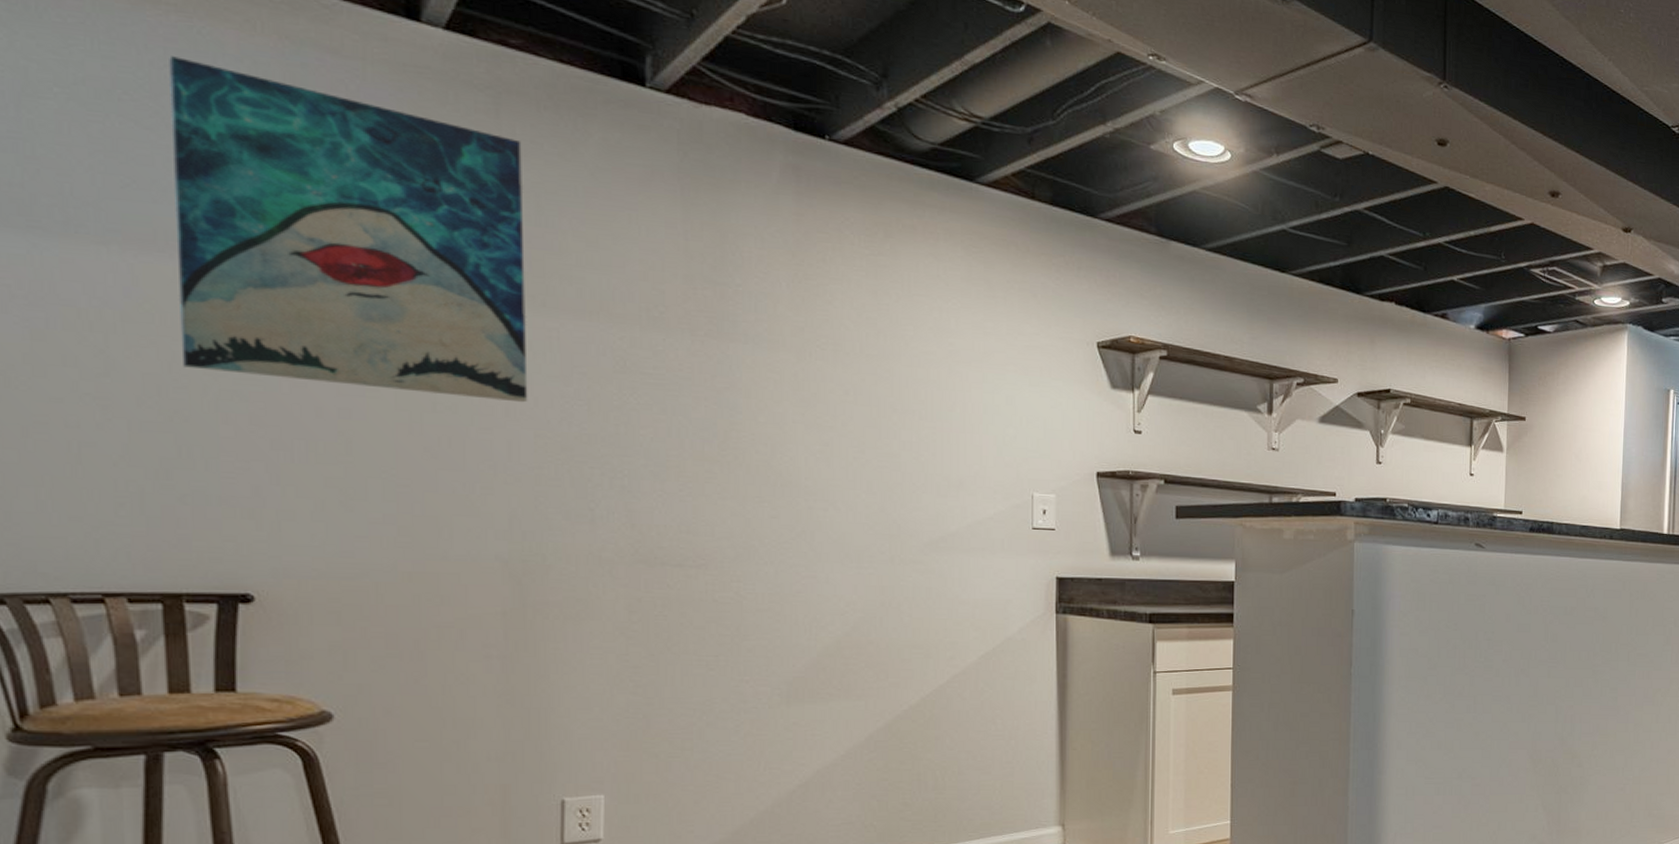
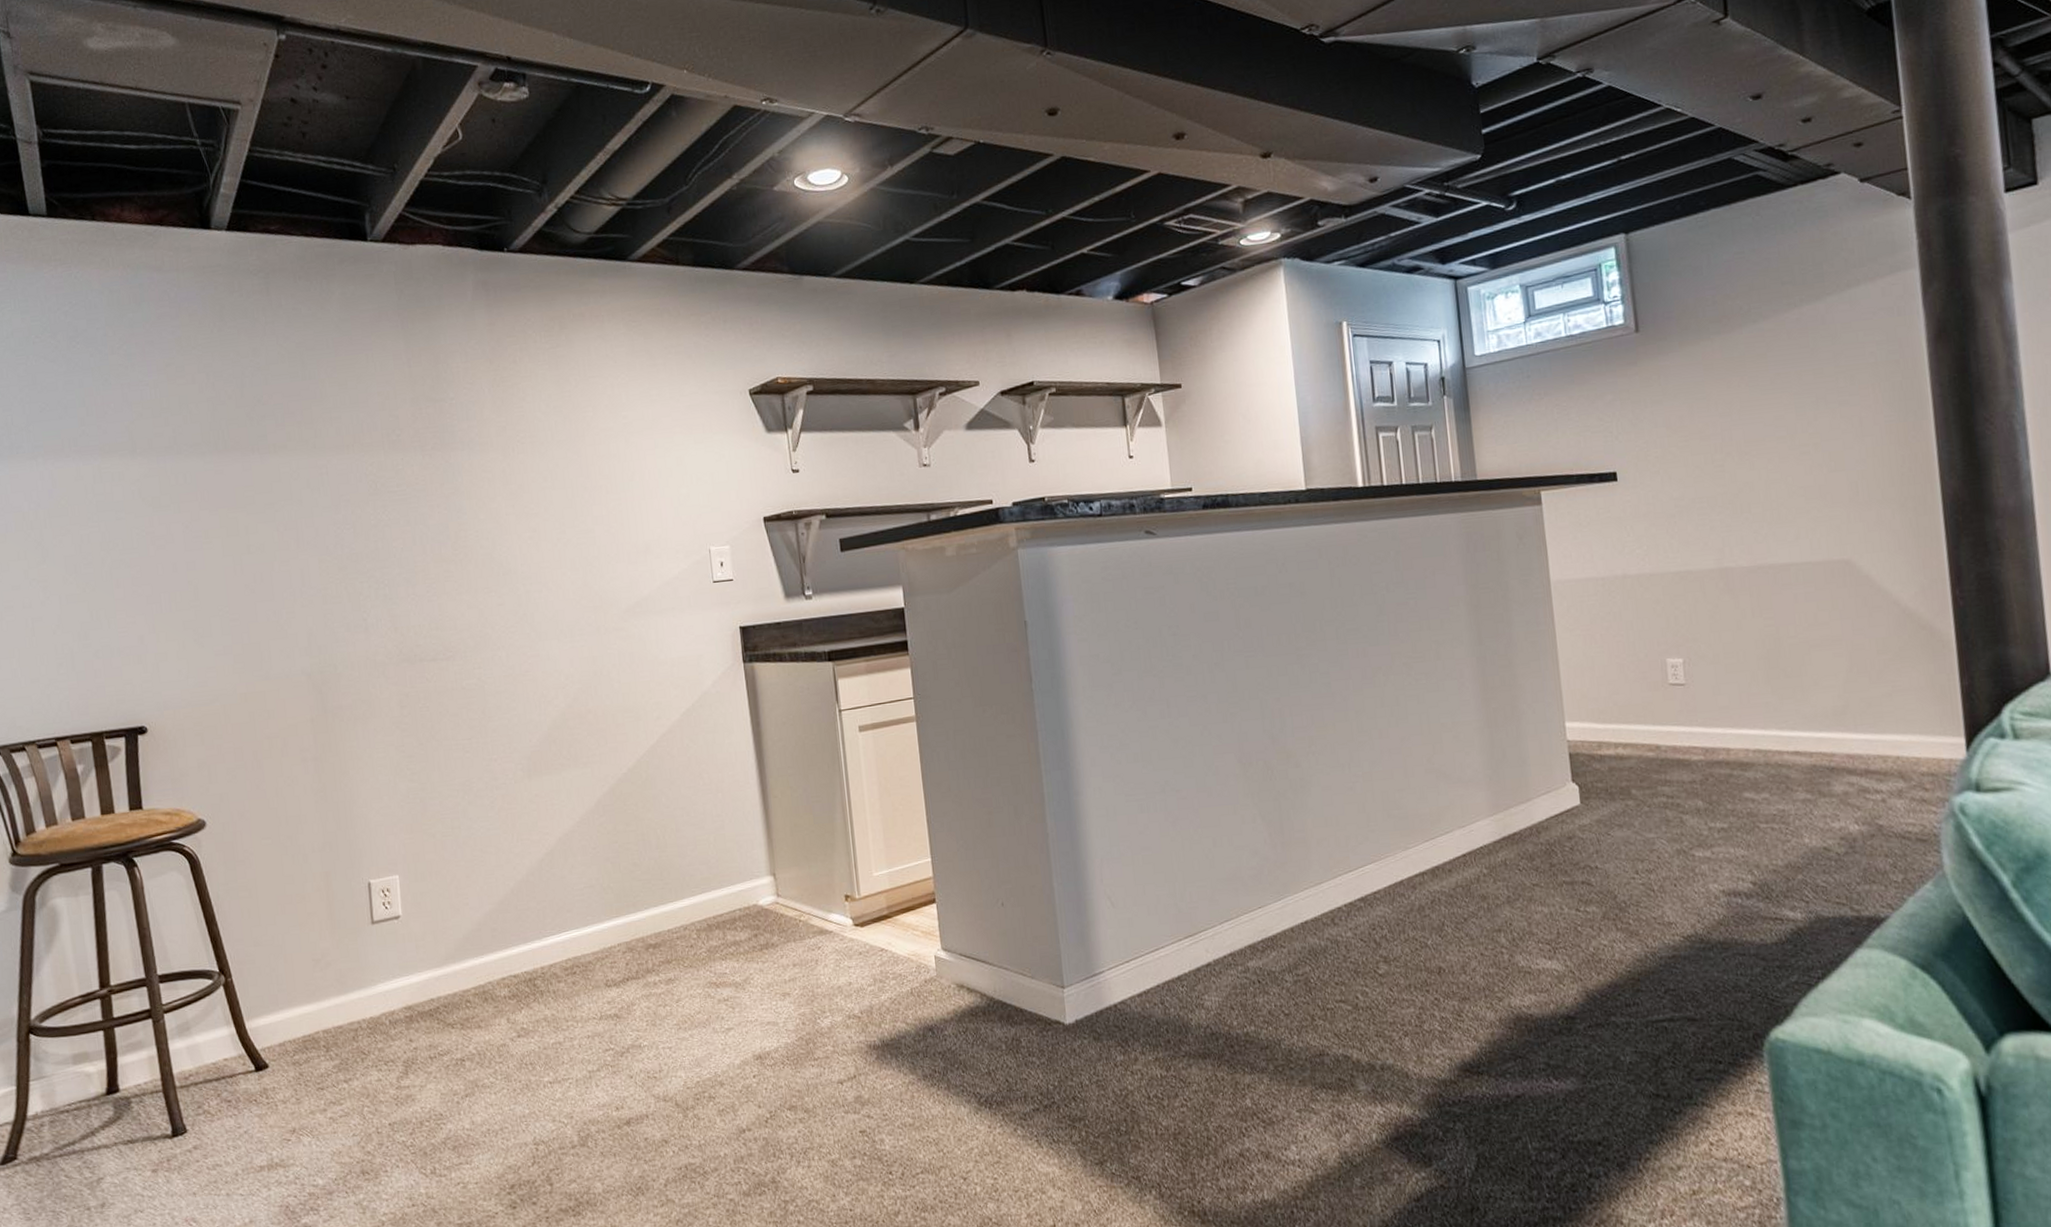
wall art: present [169,56,528,403] -> none [60,300,312,547]

